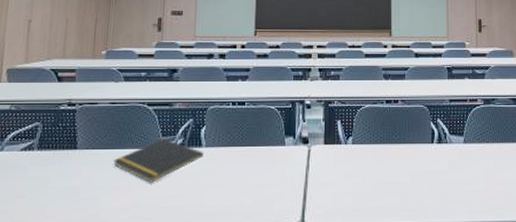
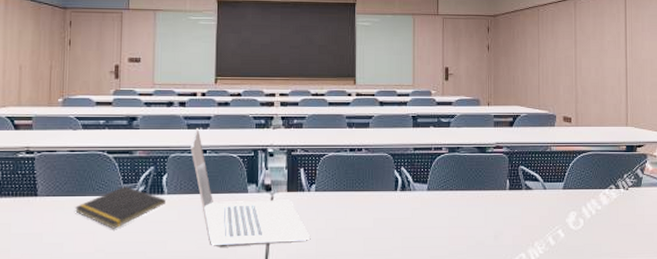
laptop: none [229,80,348,202] -> present [191,128,311,247]

